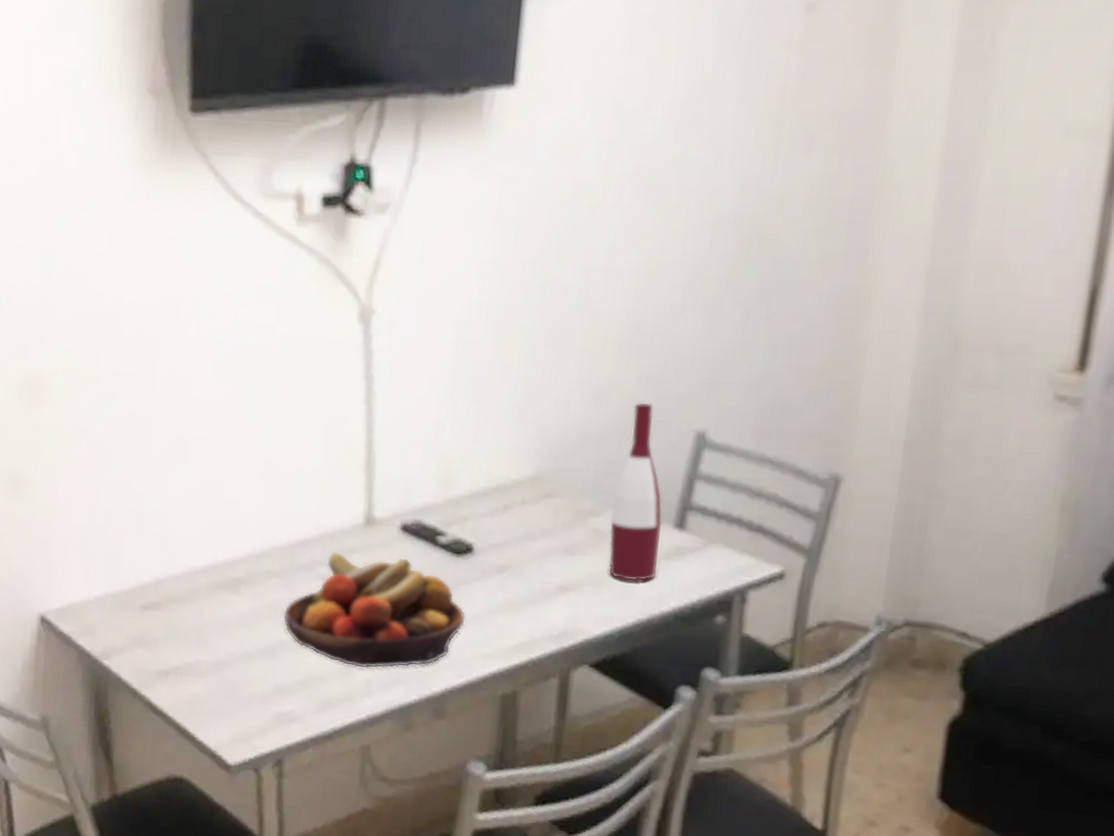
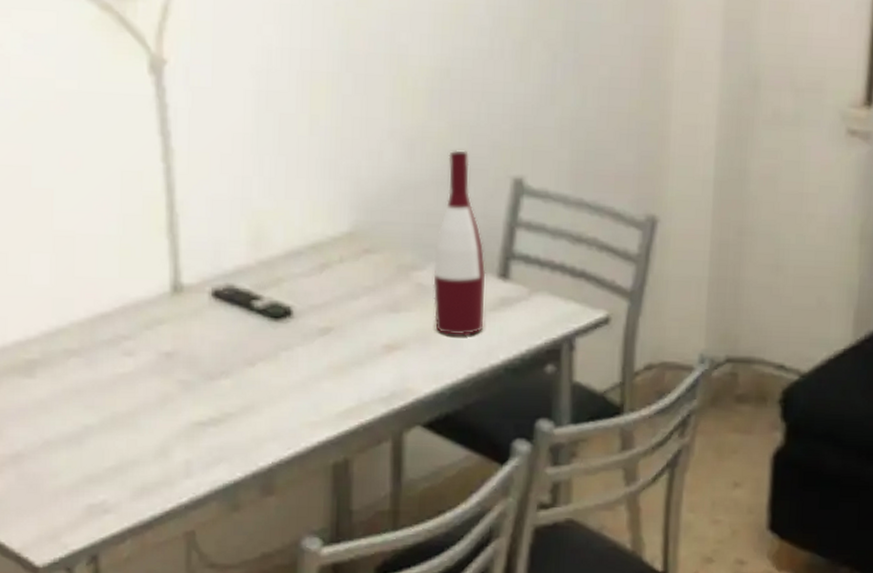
fruit bowl: present [282,551,466,669] -> none [86,323,289,448]

